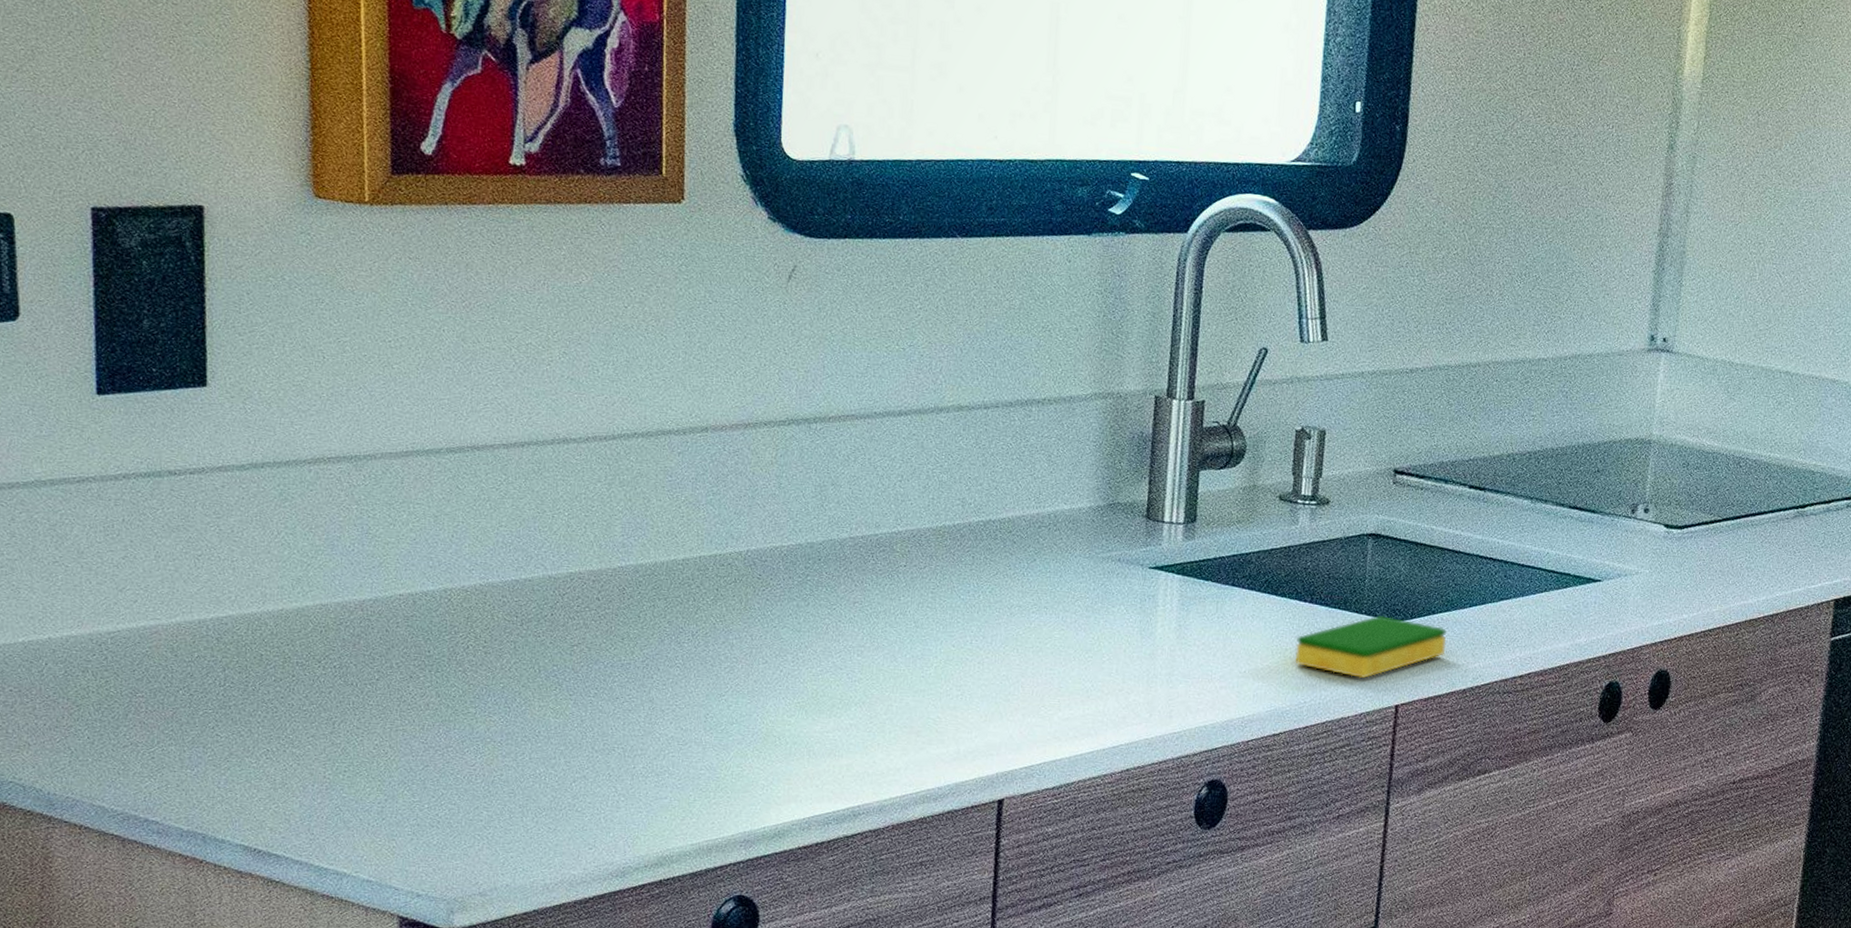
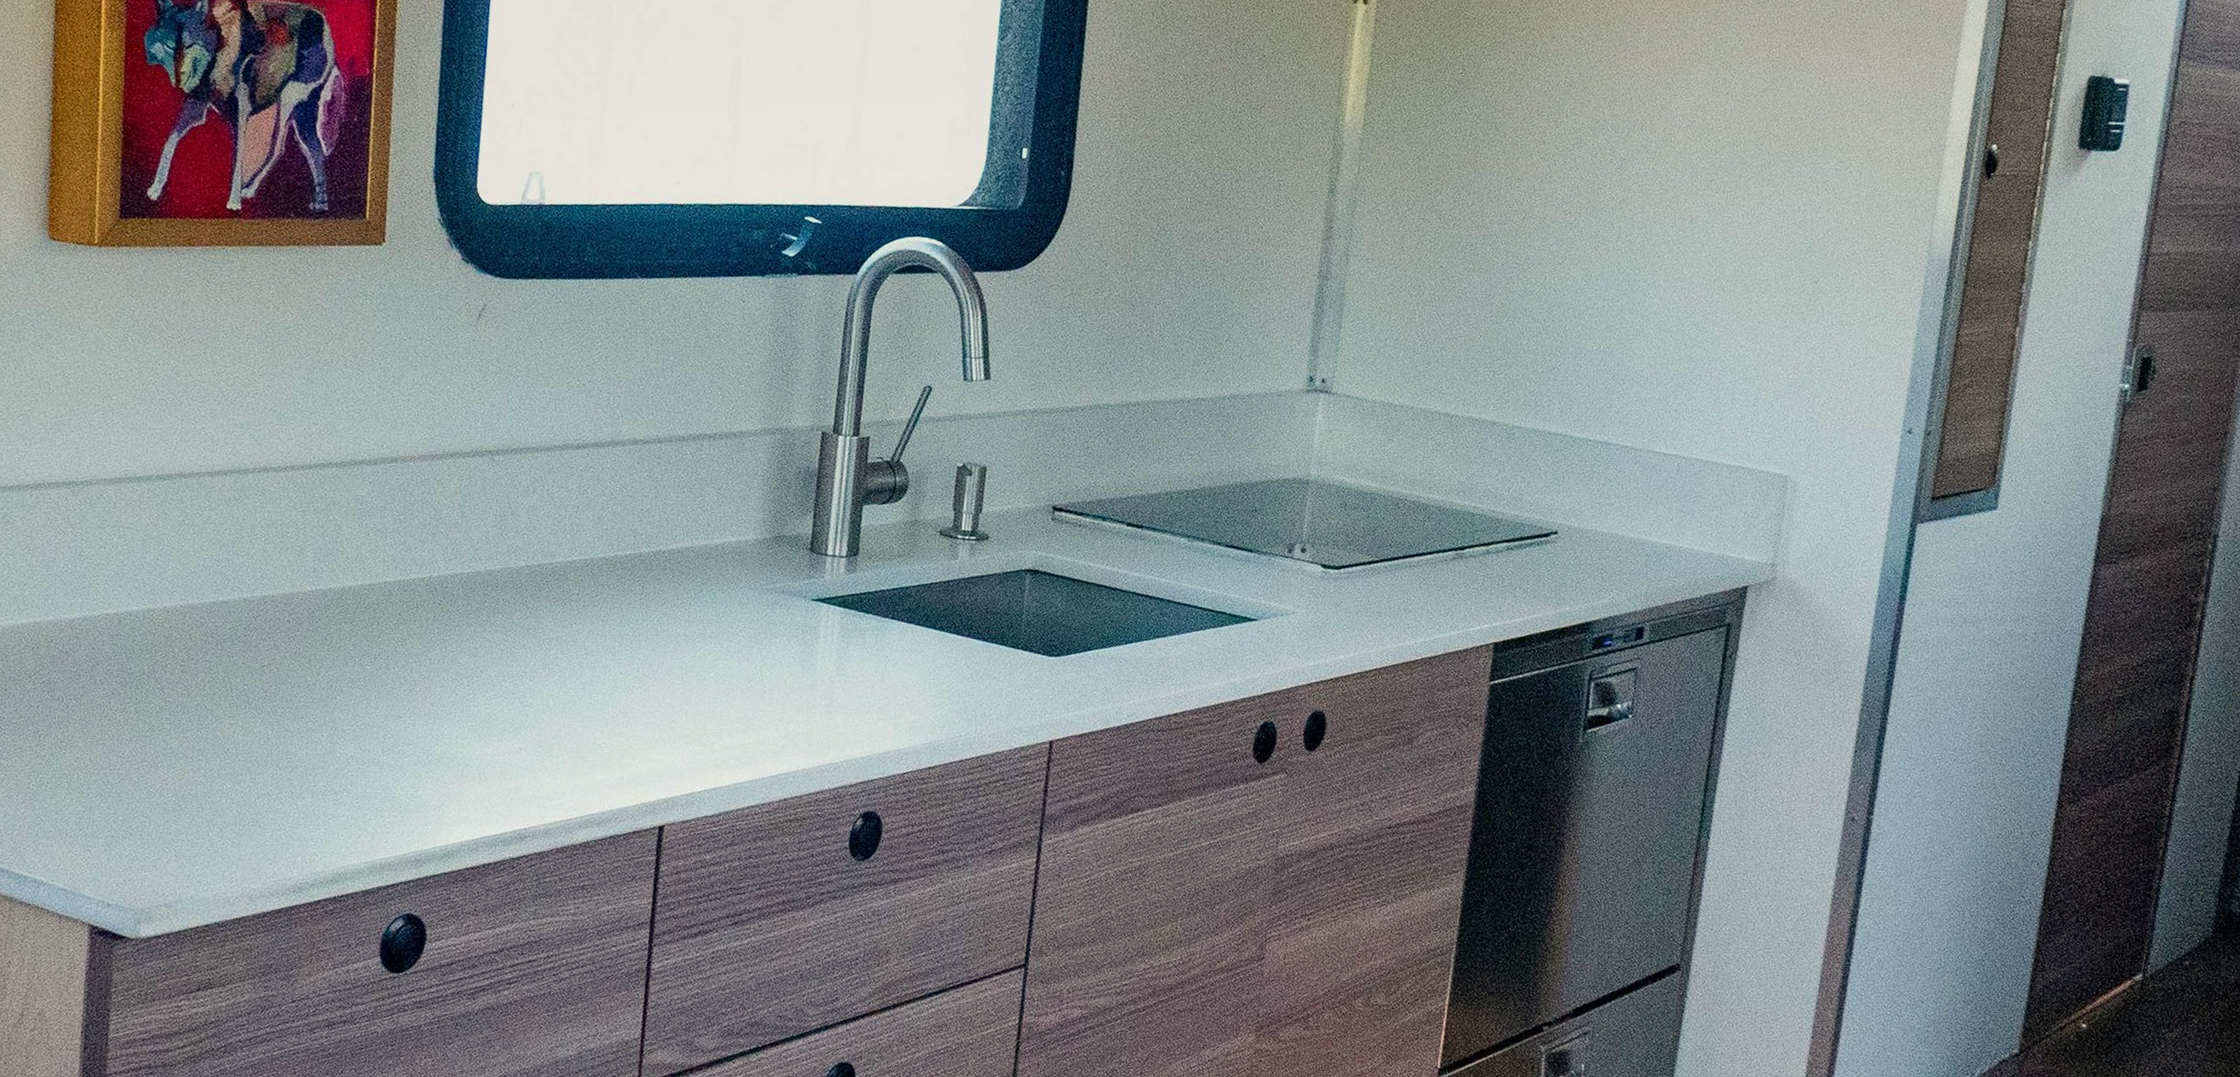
dish sponge: present [1295,614,1447,679] -> none [952,650,1103,714]

